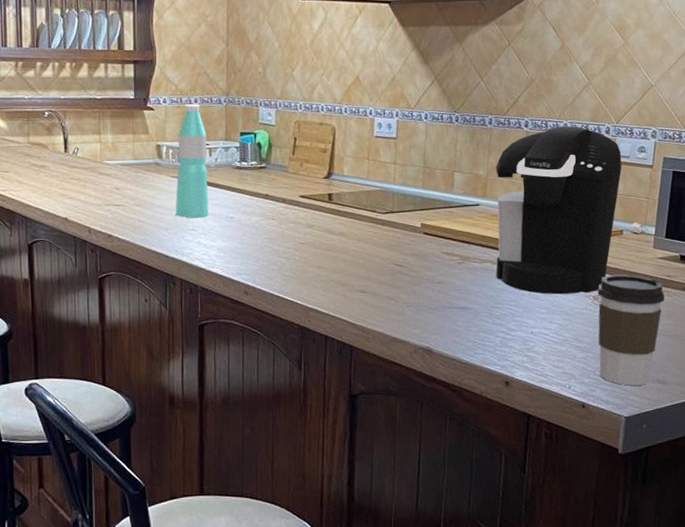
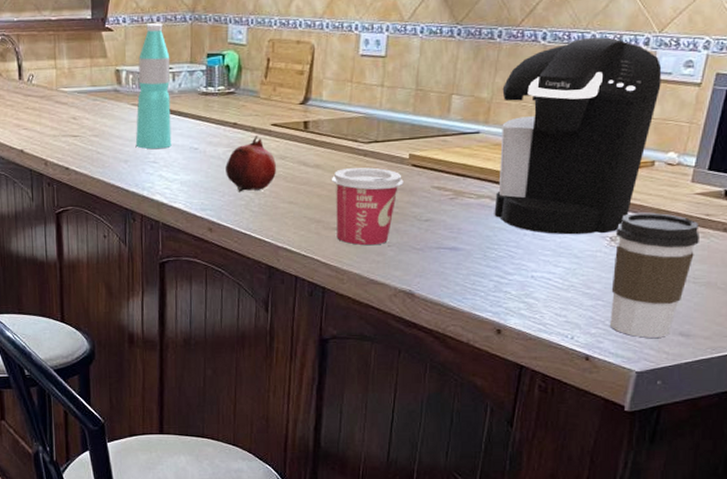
fruit: none [259,206,305,258] -> present [226,135,276,192]
cup: none [354,235,418,306] -> present [331,167,404,246]

